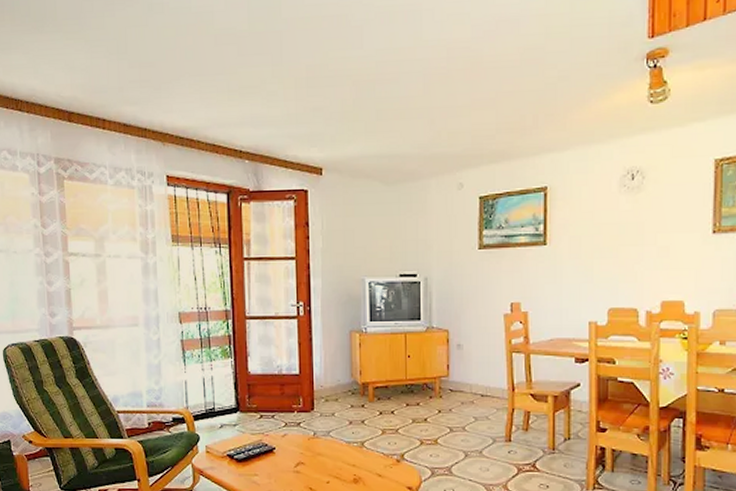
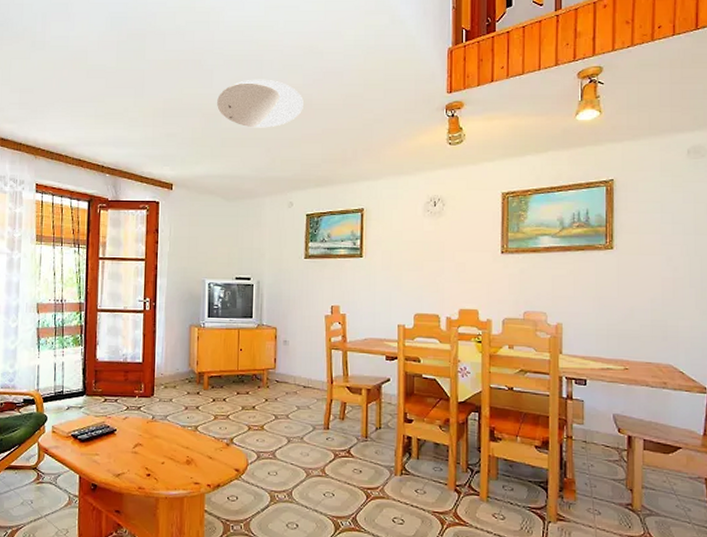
ceiling light: none [369,33,472,95] -> present [217,79,303,128]

